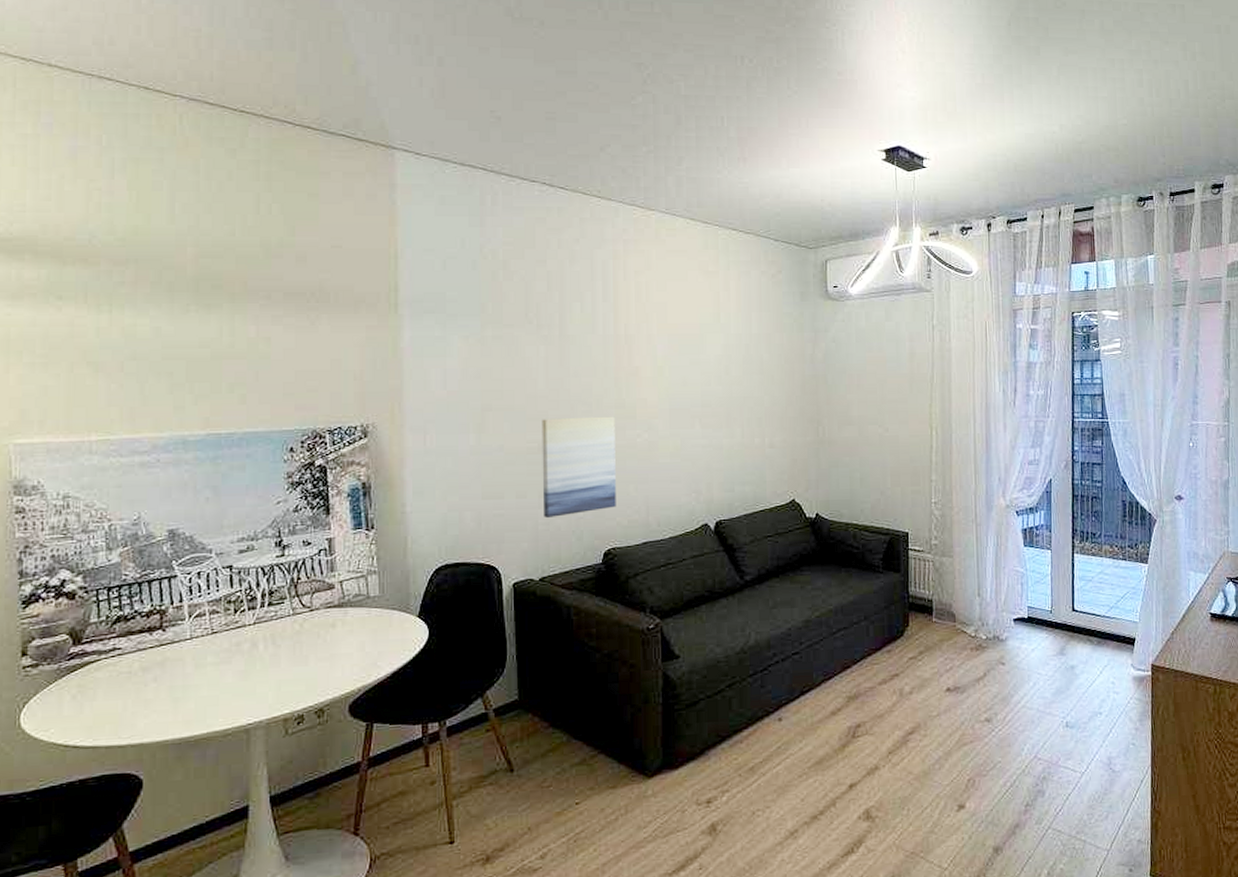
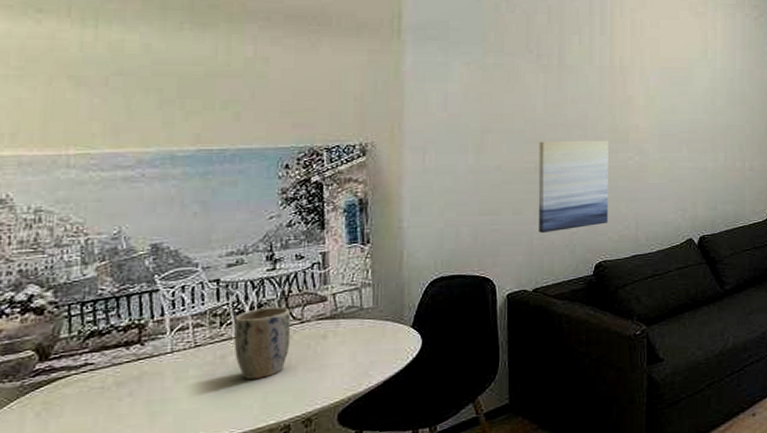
plant pot: none [248,594,301,667] -> present [234,306,291,379]

